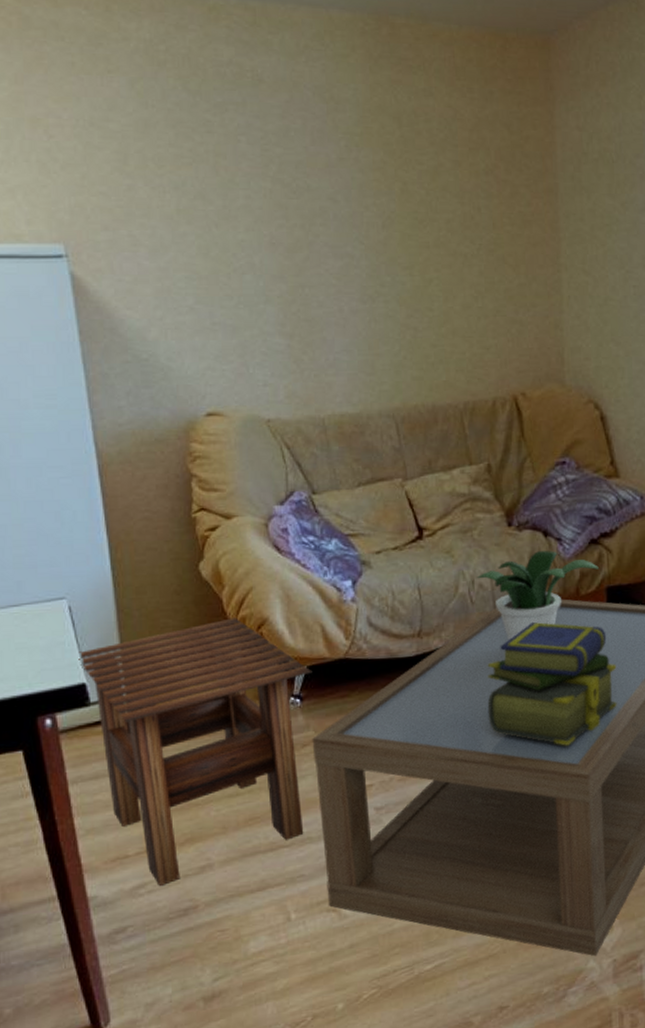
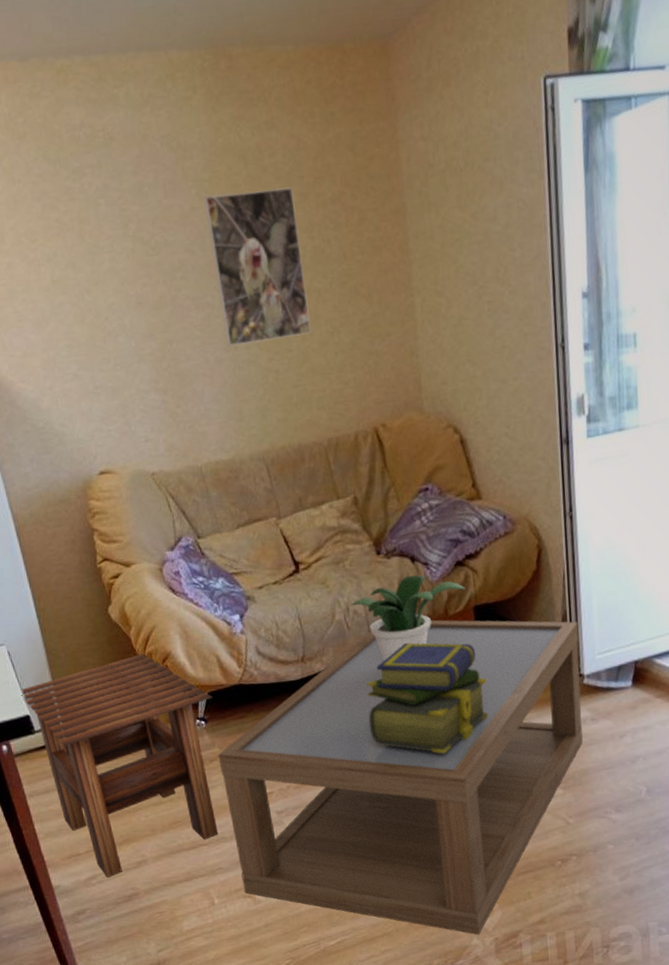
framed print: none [353,150,454,299] -> present [204,187,311,347]

